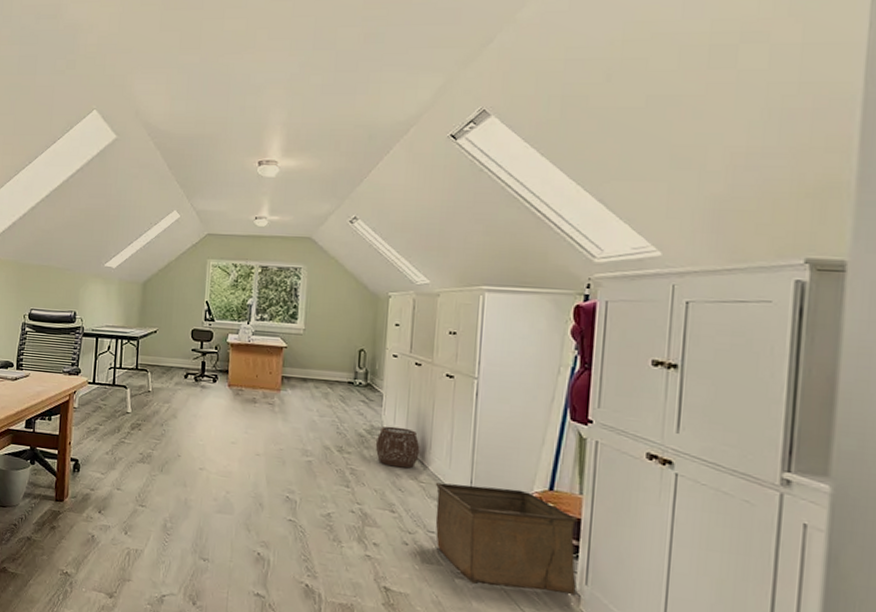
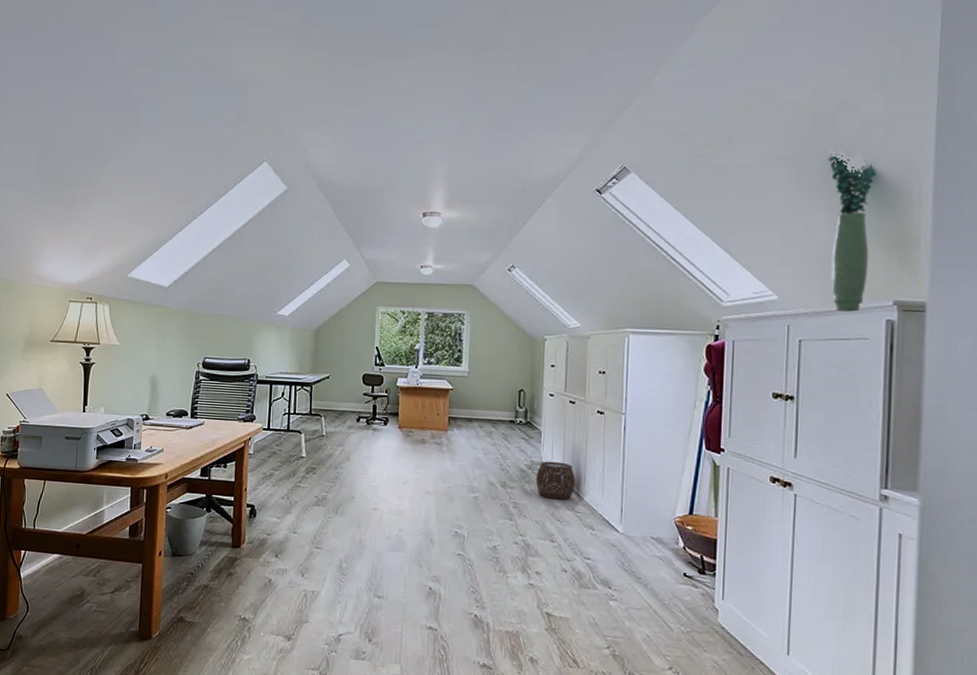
storage bin: present [435,482,576,596] -> none [589,512,714,610]
vase: none [727,91,788,271] -> present [827,154,876,312]

